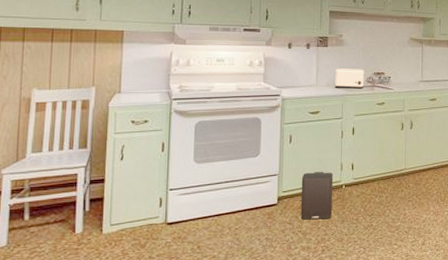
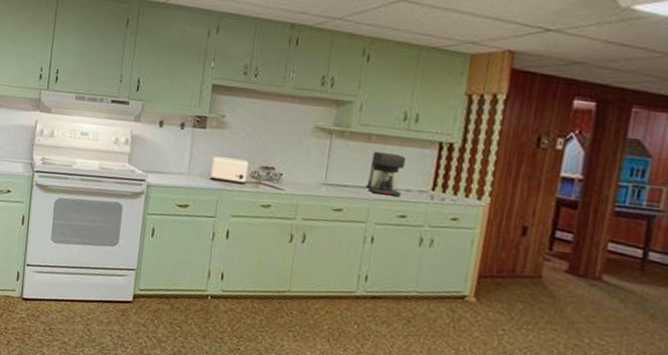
pedal bin: present [300,172,334,220] -> none [157,273,199,331]

